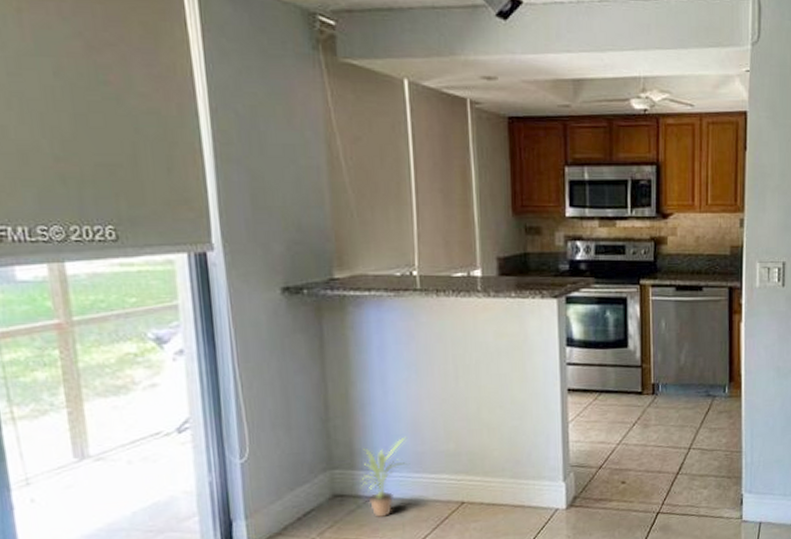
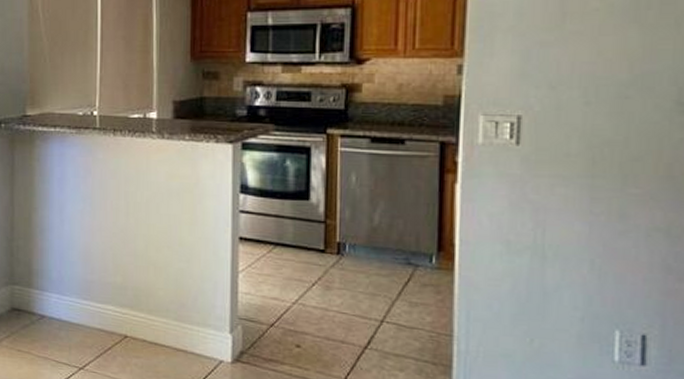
potted plant: present [360,436,410,518] -> none [34,264,80,338]

